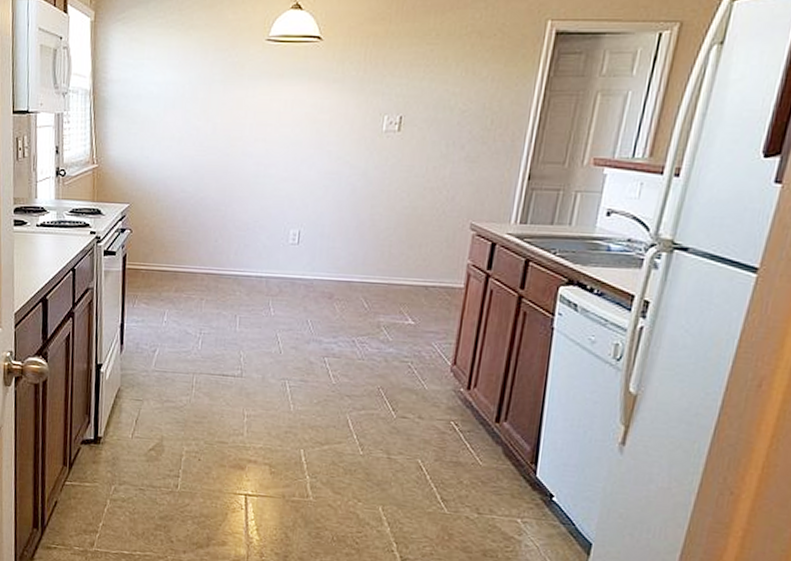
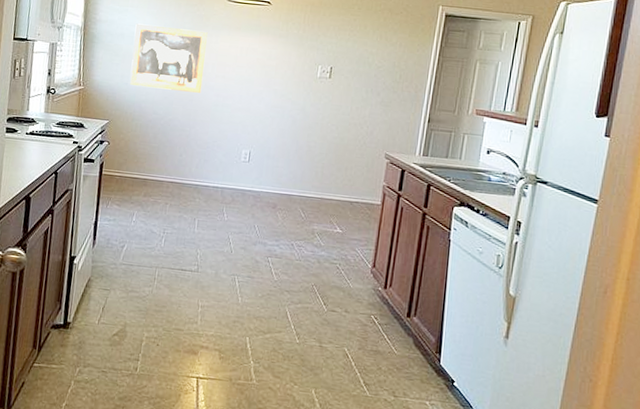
wall art: none [151,80,243,162] -> present [130,23,208,93]

